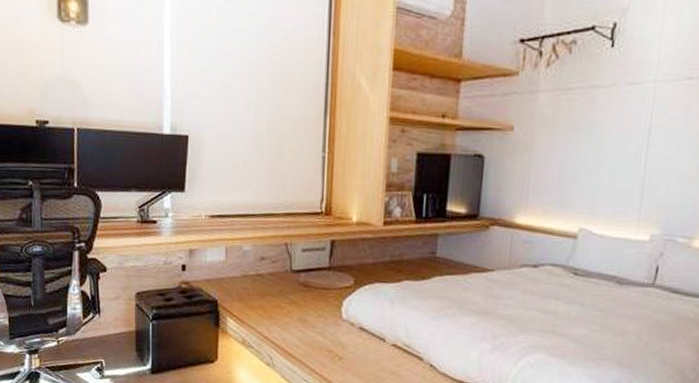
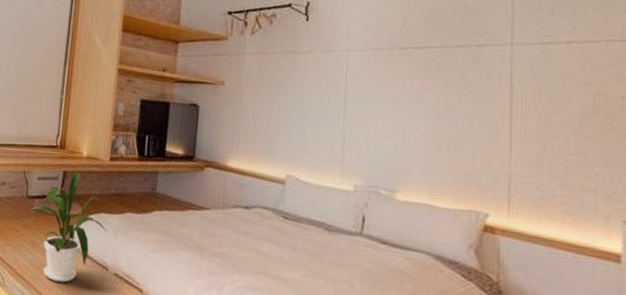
house plant: none [293,240,384,358] -> present [28,171,108,283]

